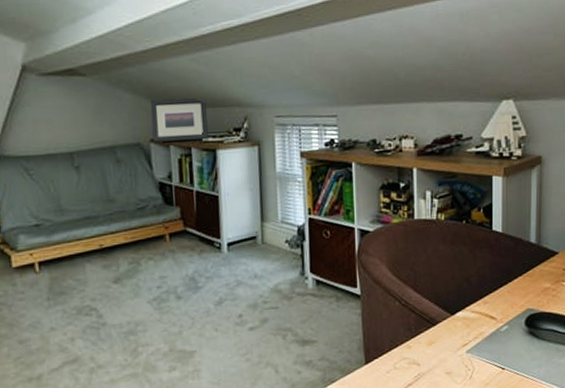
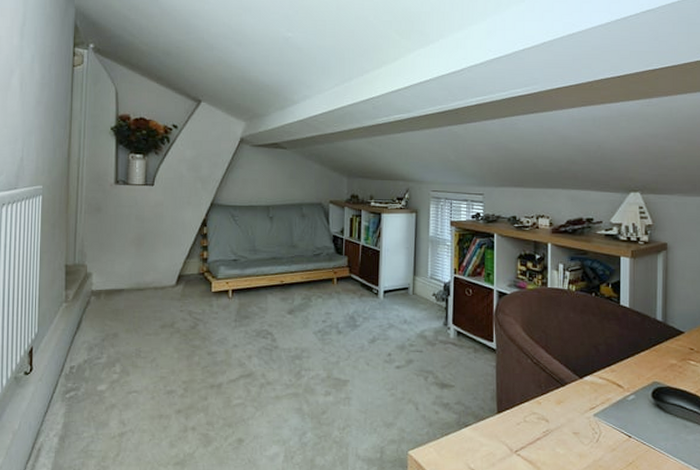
picture frame: present [150,98,208,142] -> none [332,170,376,205]

